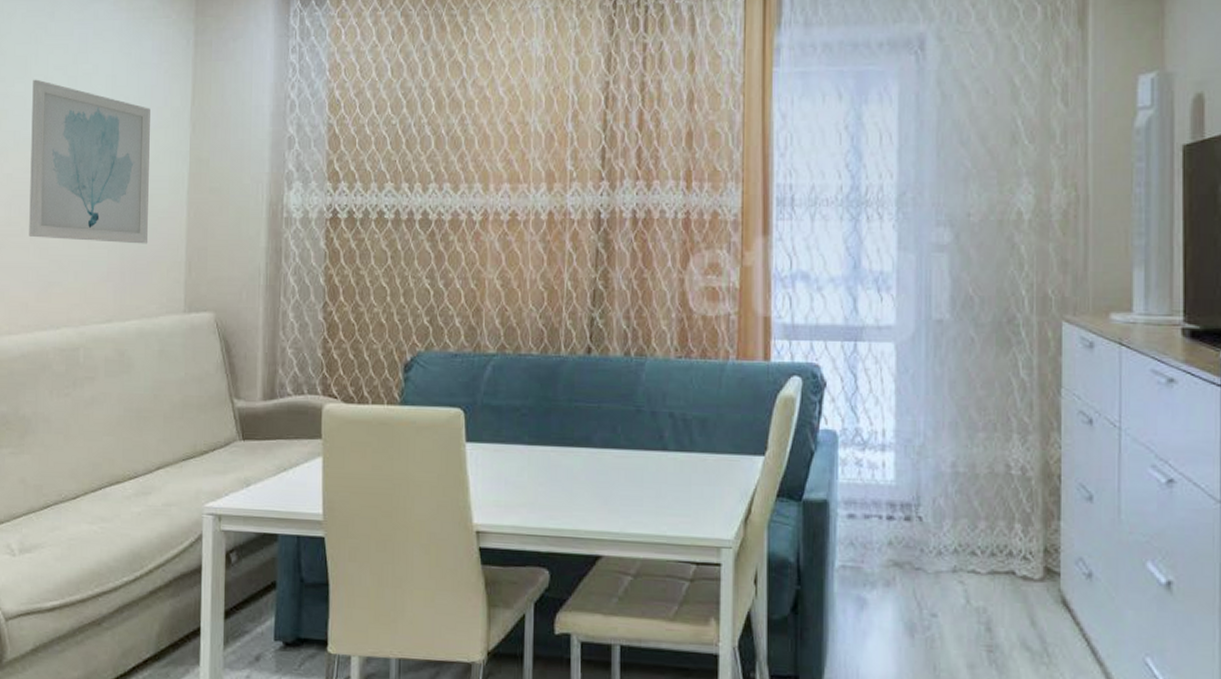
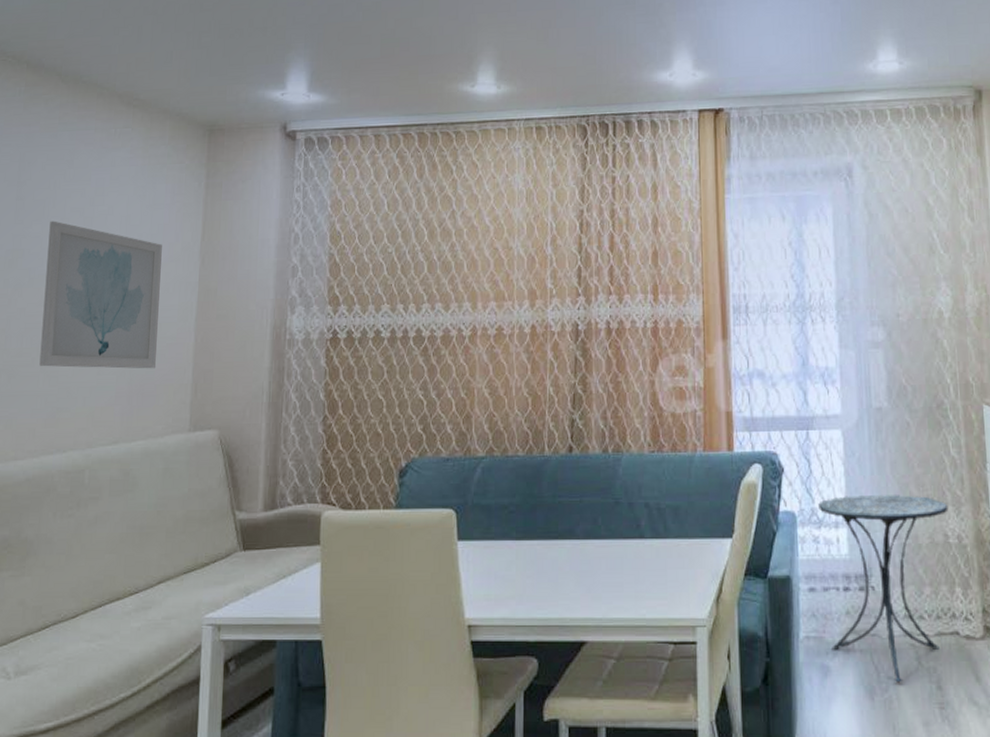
side table: none [864,416,1013,621] -> present [818,495,949,683]

